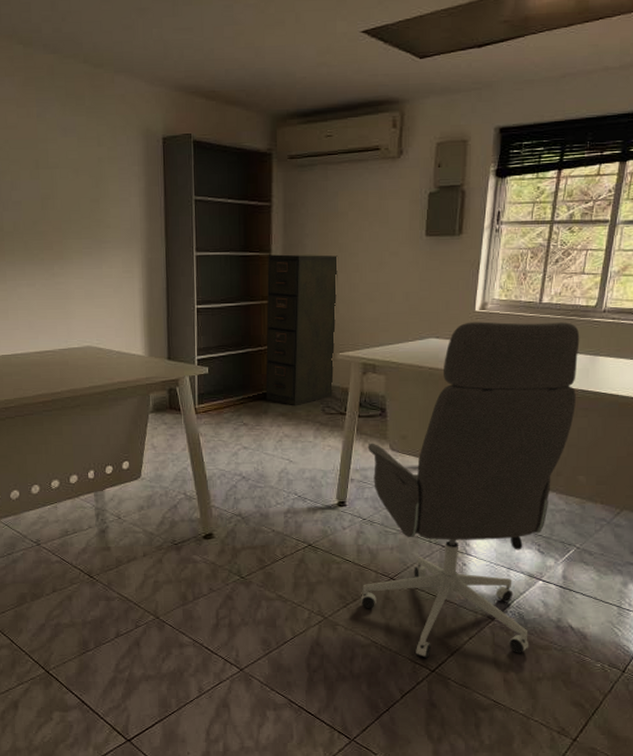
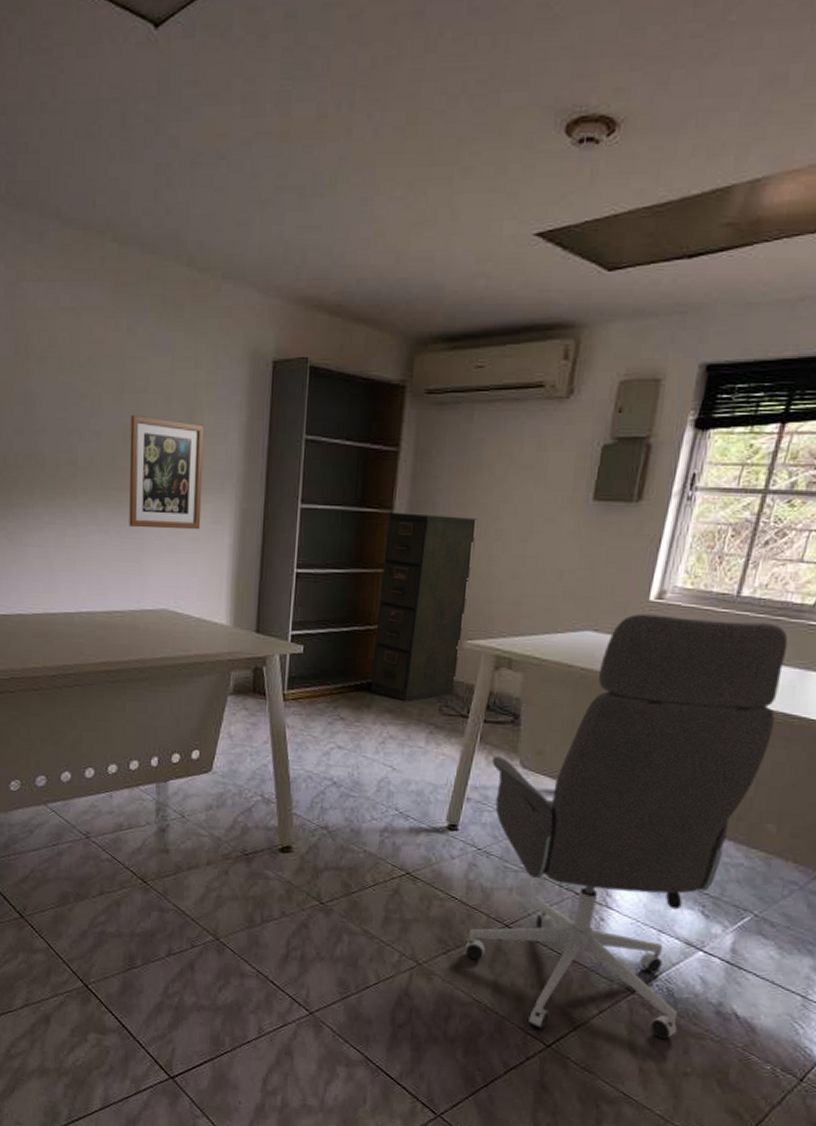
wall art: none [46,186,114,280] -> present [129,414,205,530]

